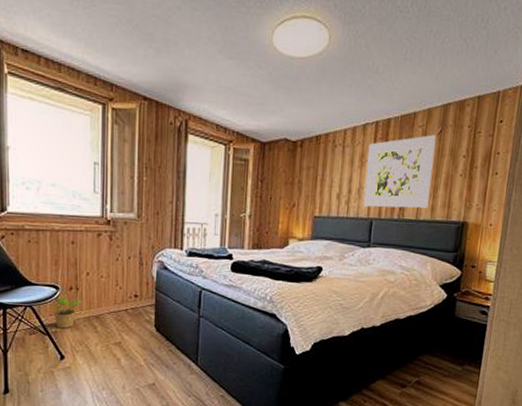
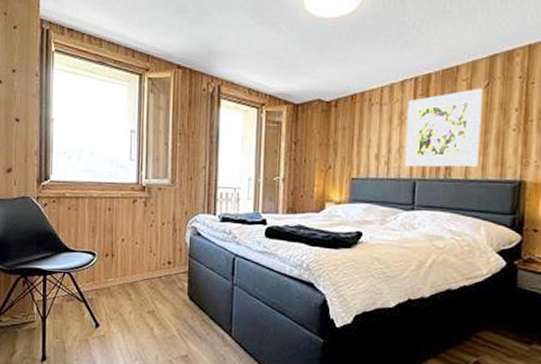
potted plant: present [50,296,81,329] -> none [87,263,116,296]

